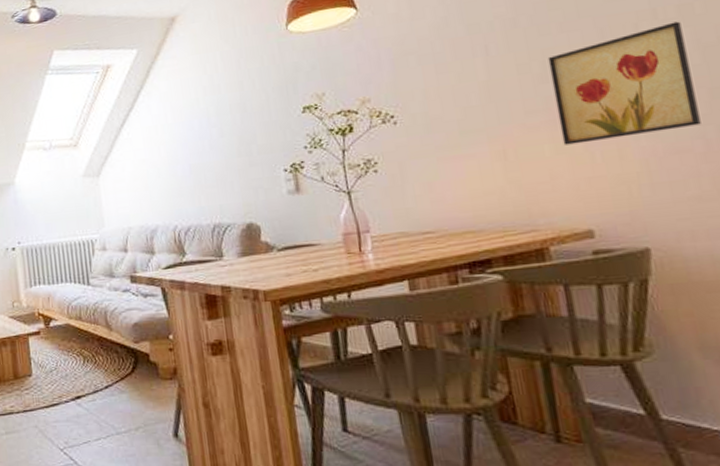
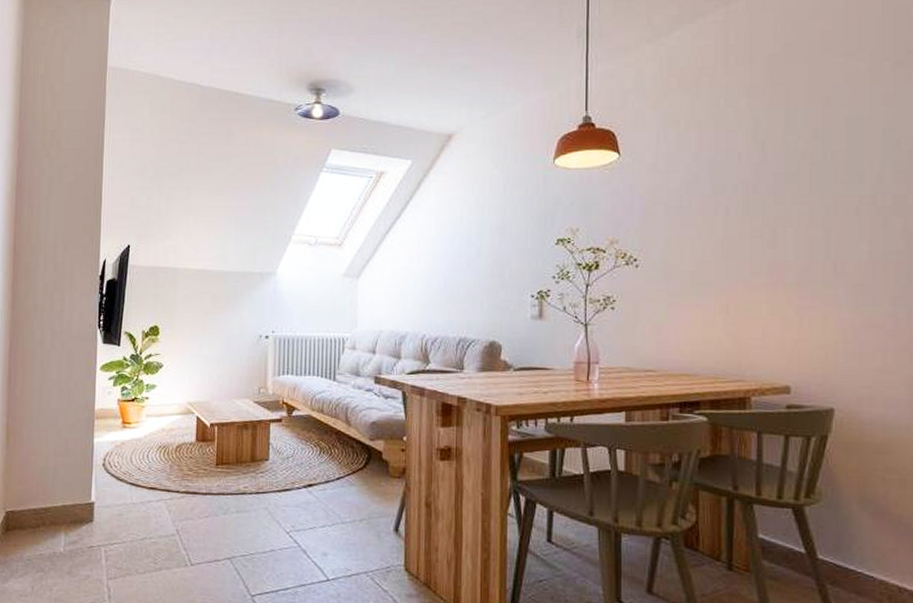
wall art: present [547,21,701,145] -> none [778,210,895,308]

